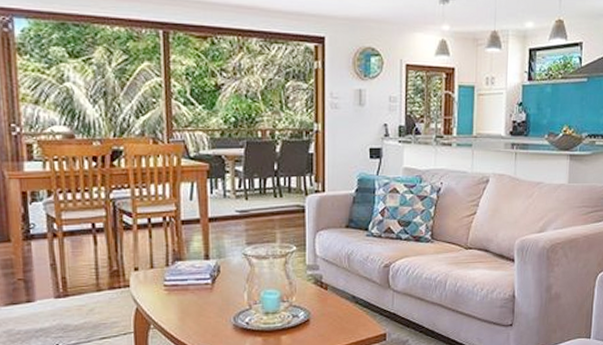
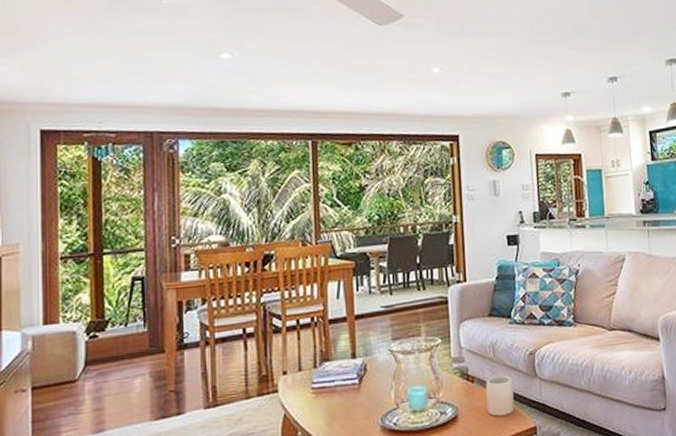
mug: none [338,284,366,322] -> present [485,375,514,417]

